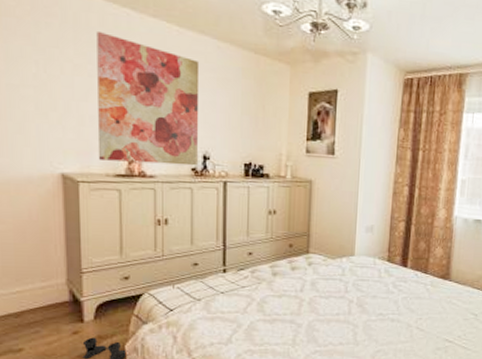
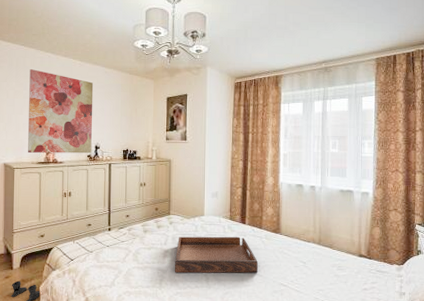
serving tray: none [312,282,420,328] -> present [174,236,258,273]

